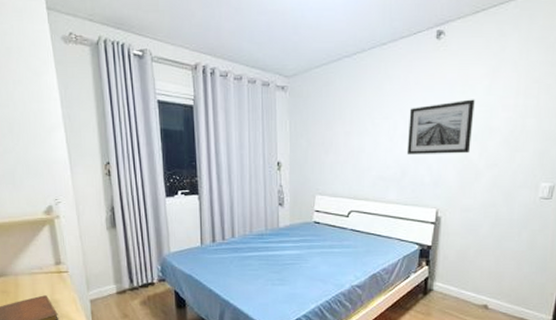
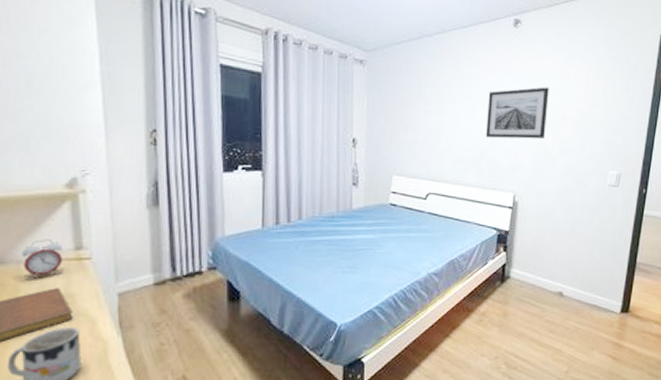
alarm clock: none [18,256,47,289] -> present [22,239,62,280]

